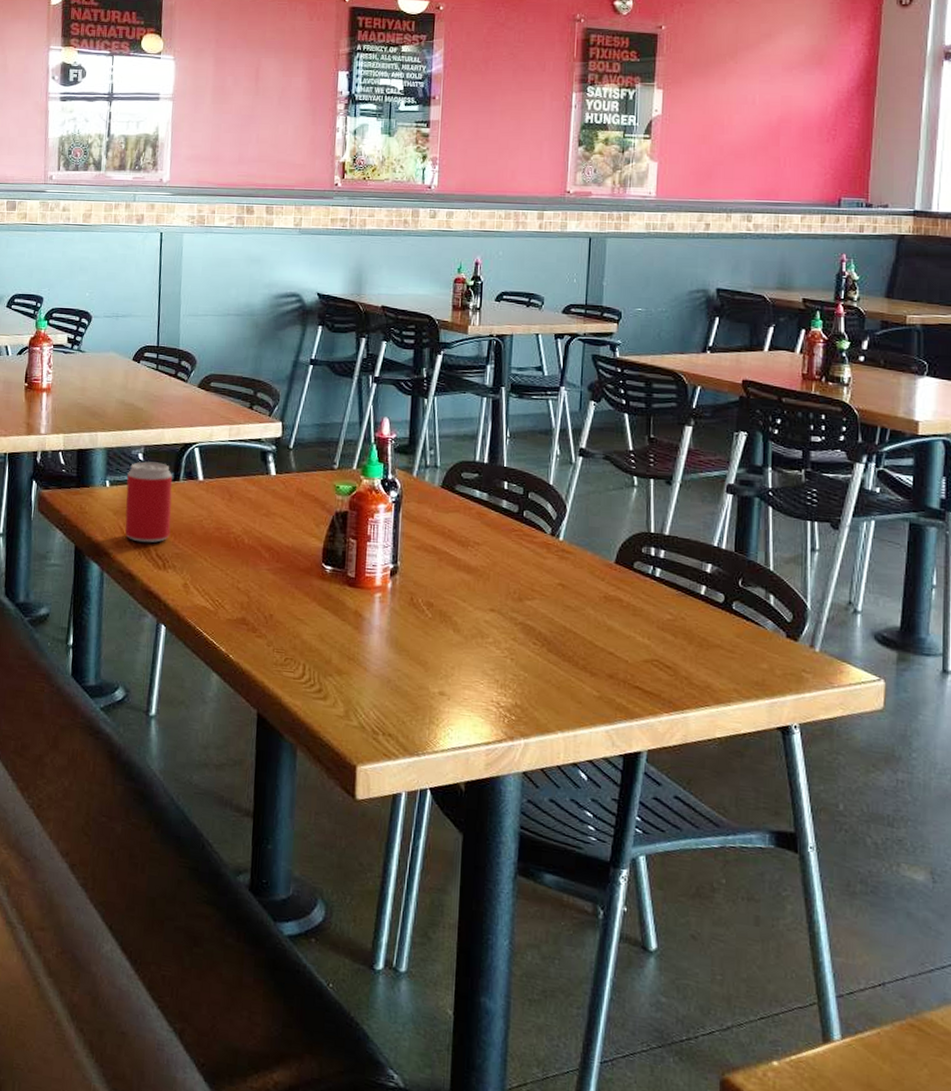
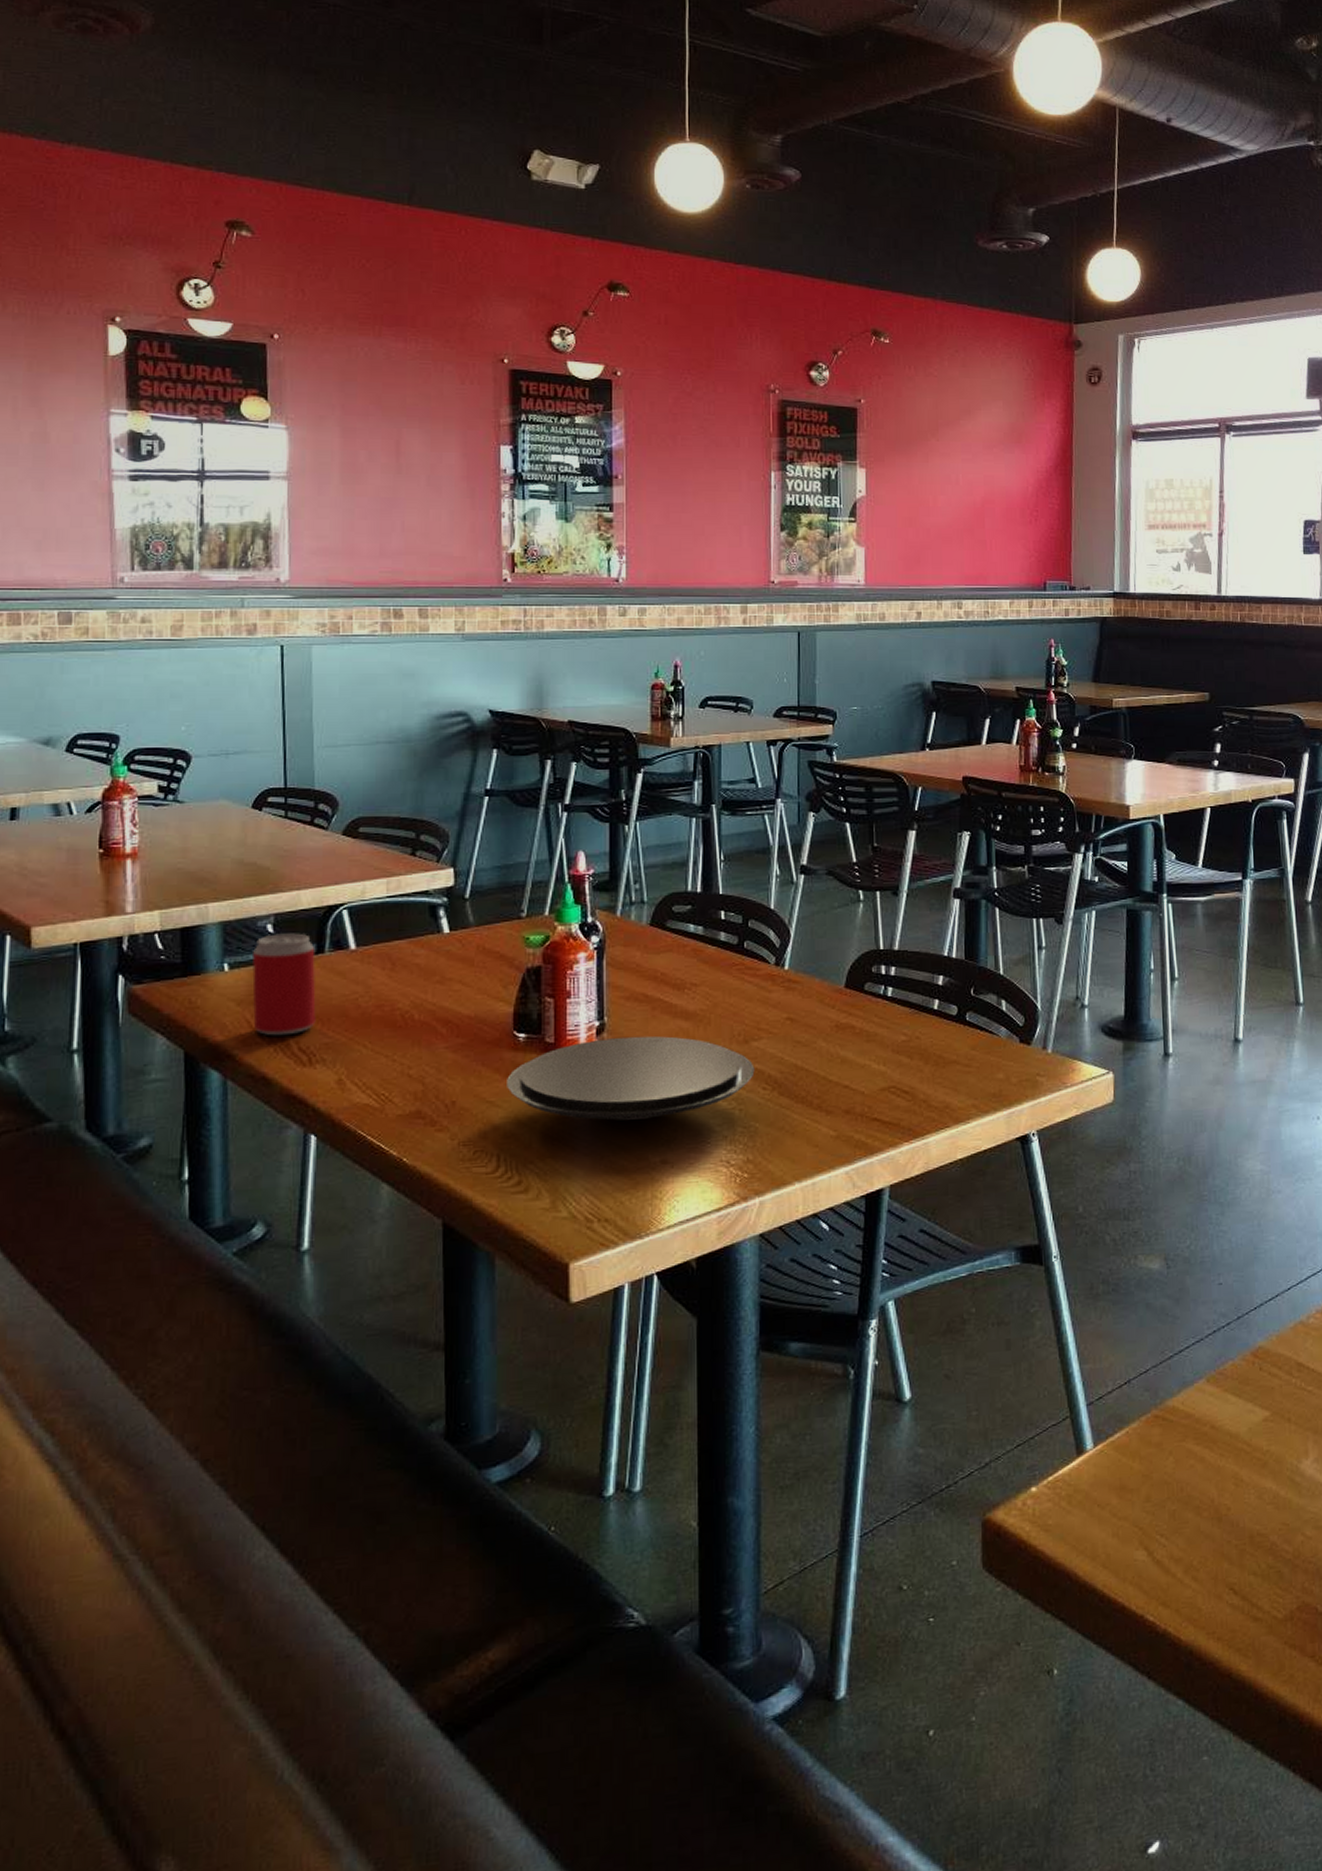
plate: none [314,579,527,654] -> present [507,1036,755,1121]

